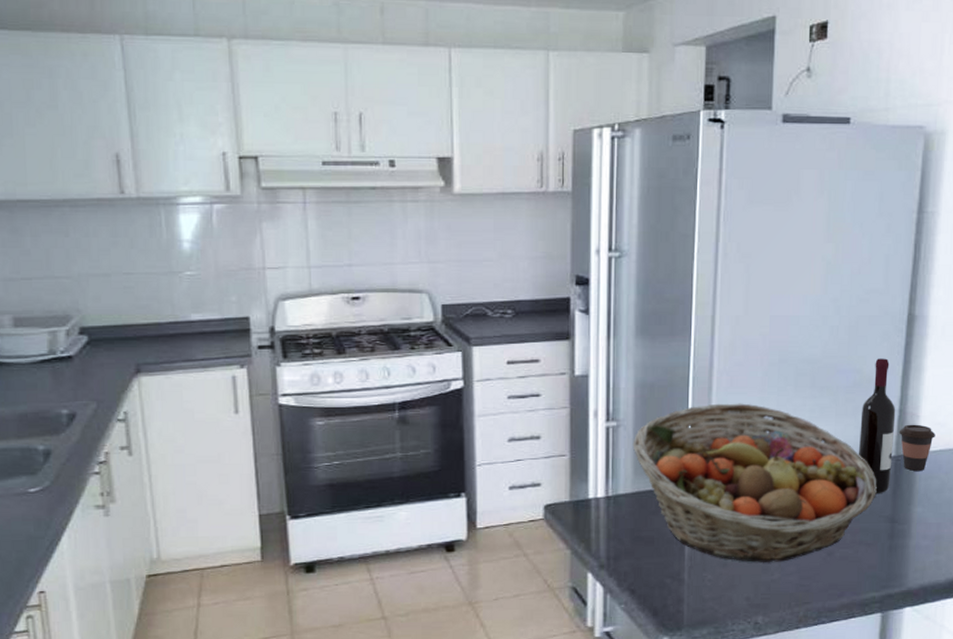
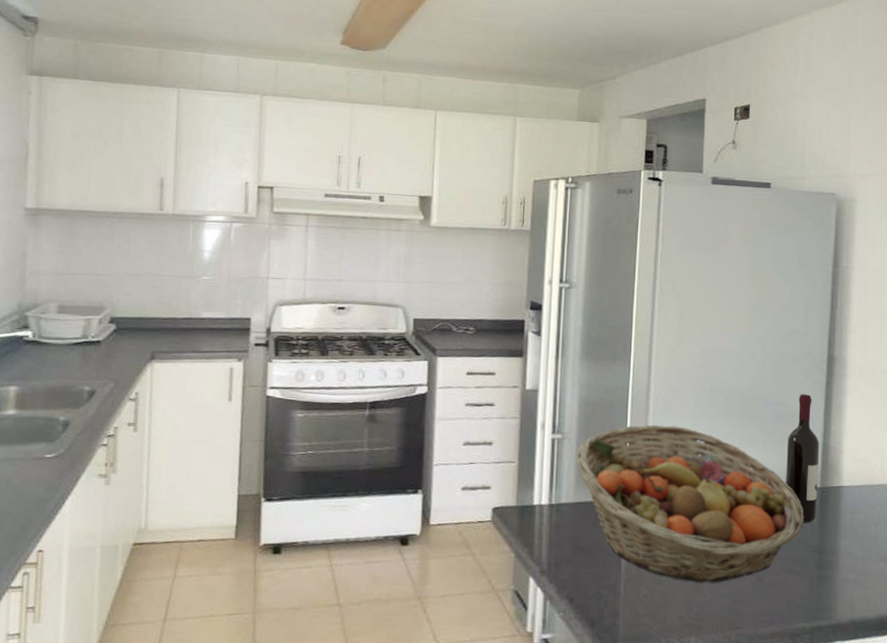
coffee cup: present [898,424,935,471] -> none [823,458,858,504]

